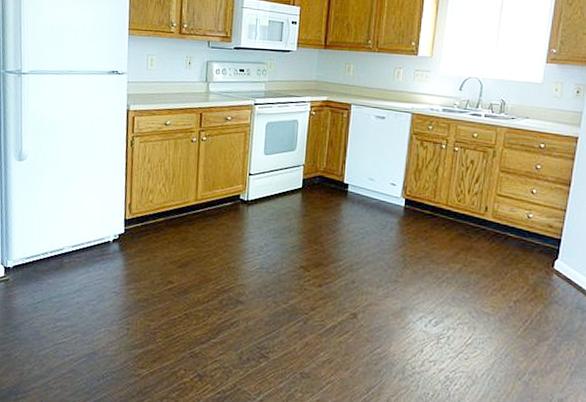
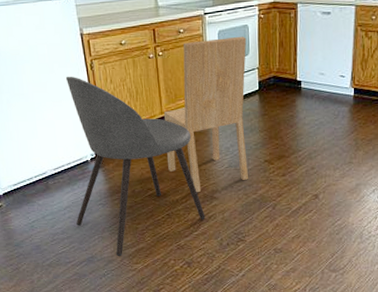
dining chair: none [83,150,227,357] -> present [66,76,206,257]
dining chair: none [194,130,295,294] -> present [163,36,248,193]

